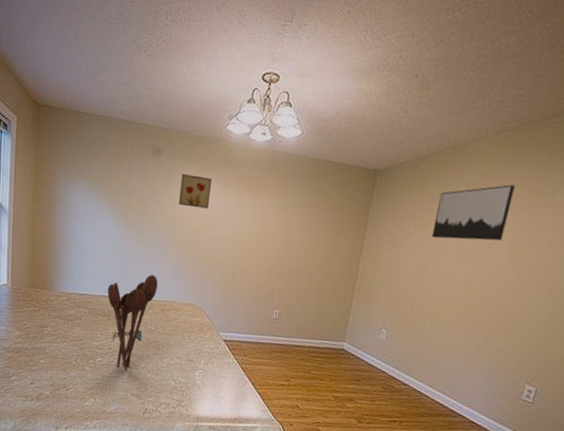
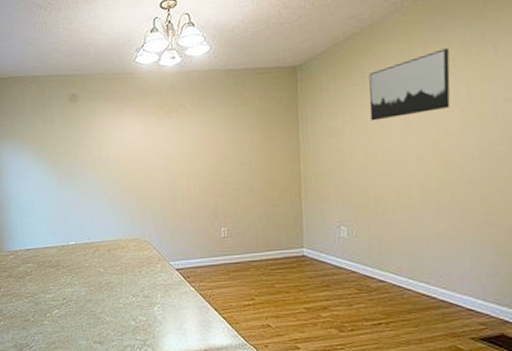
utensil holder: present [107,275,158,371] -> none [51,217,100,318]
wall art: present [178,174,212,209] -> none [101,111,133,144]

